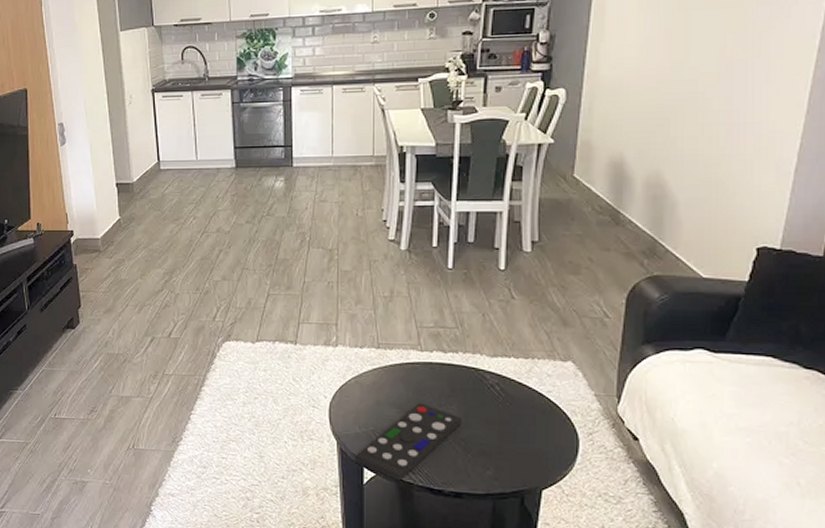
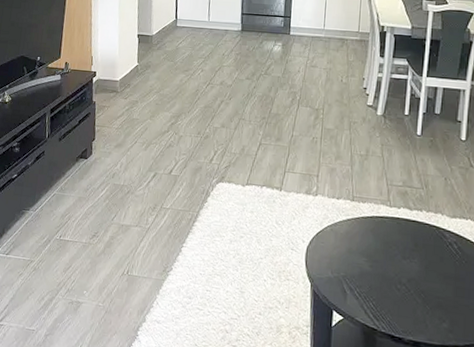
remote control: present [356,402,462,481] -> none [326,253,423,326]

